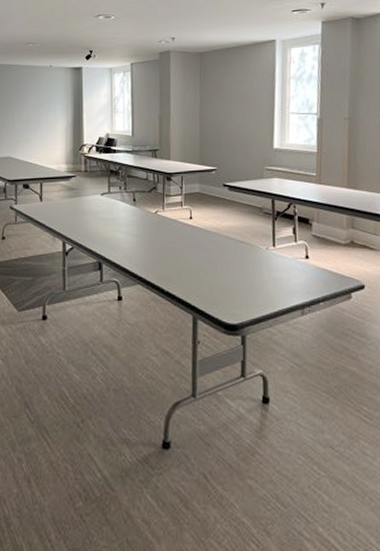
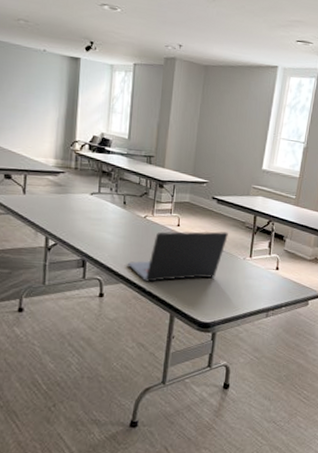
laptop: none [143,220,246,281] -> present [128,231,228,282]

